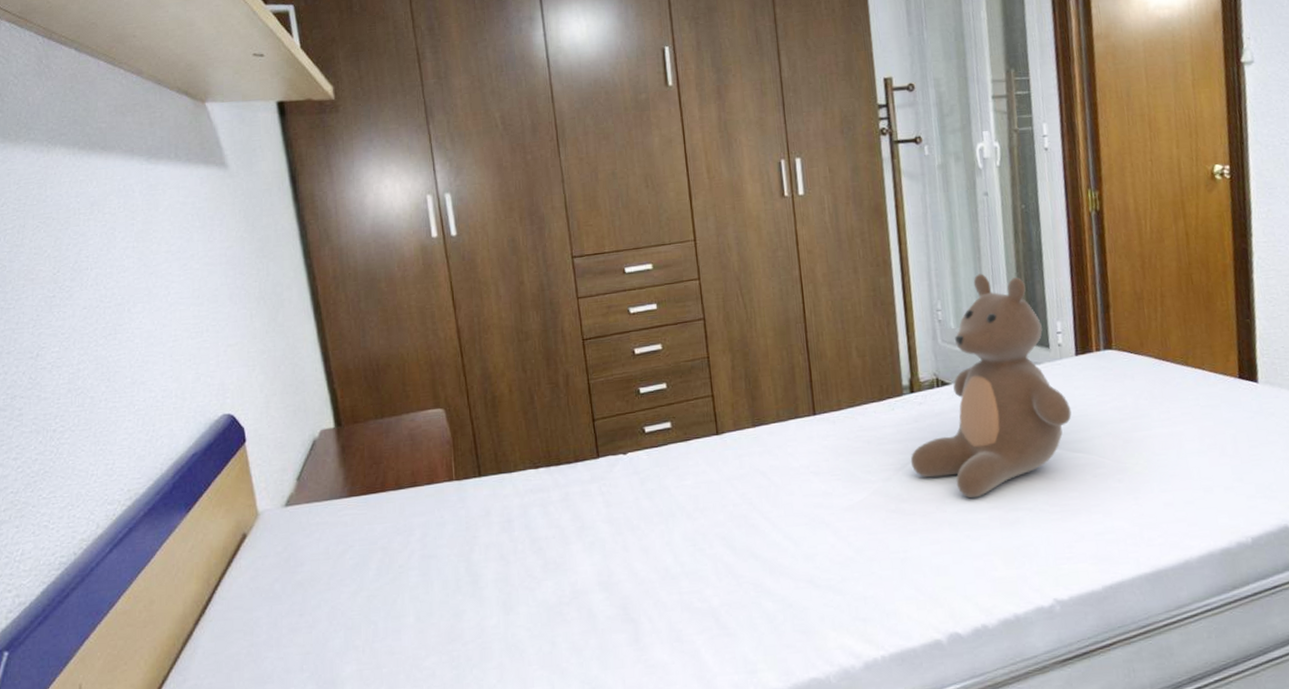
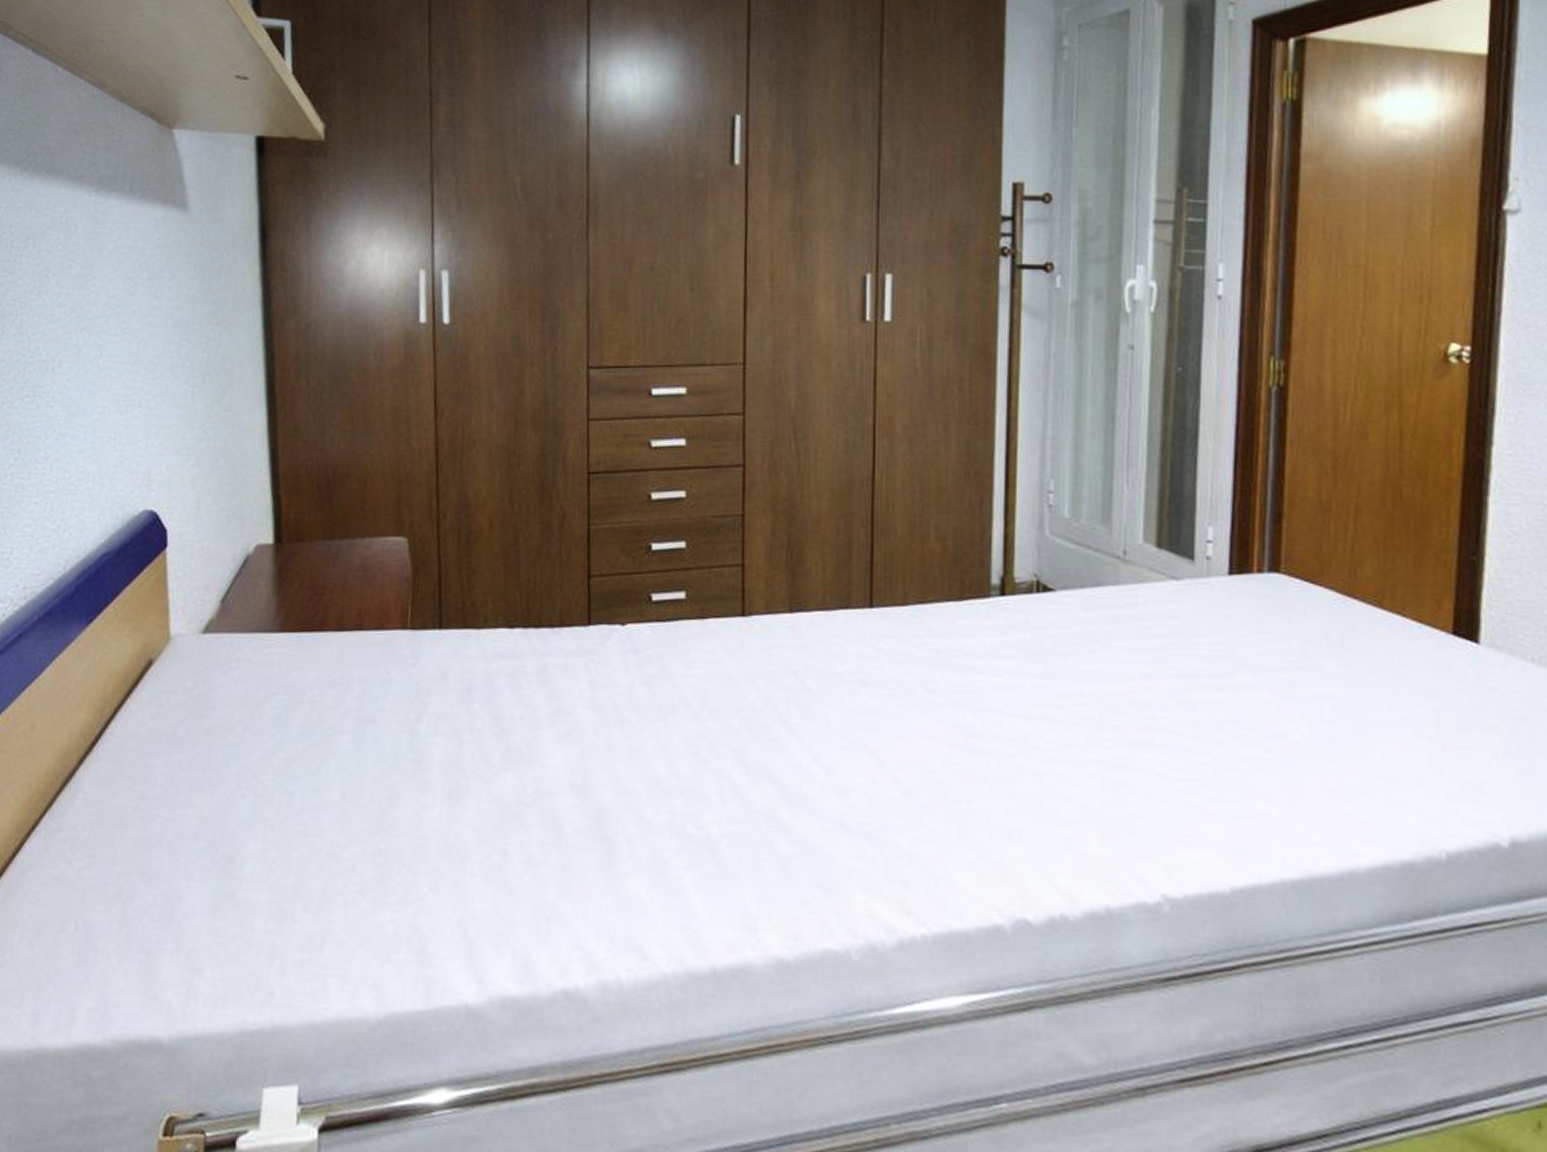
teddy bear: present [910,274,1072,499] -> none [990,451,1214,745]

